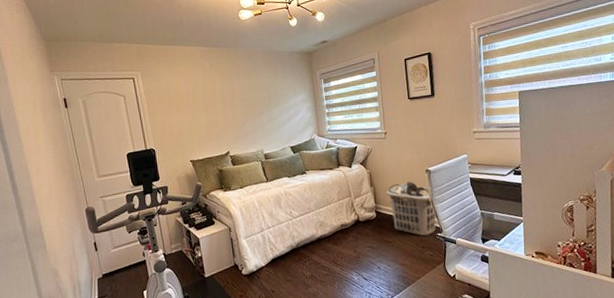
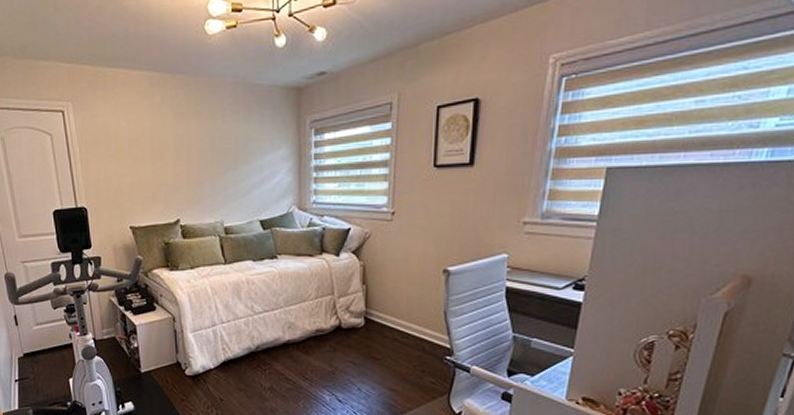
clothes hamper: present [386,182,436,237] -> none [383,283,448,358]

